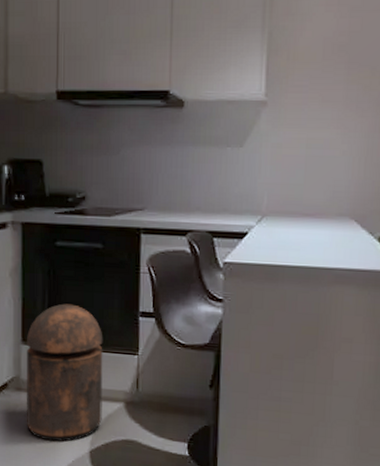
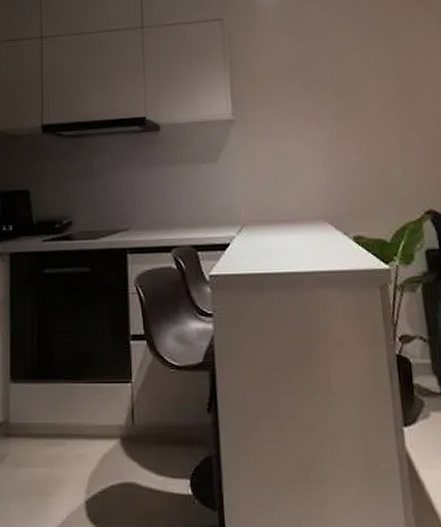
trash can: present [26,303,103,442] -> none [15,333,97,494]

